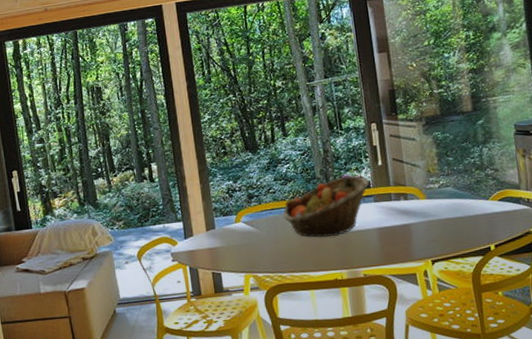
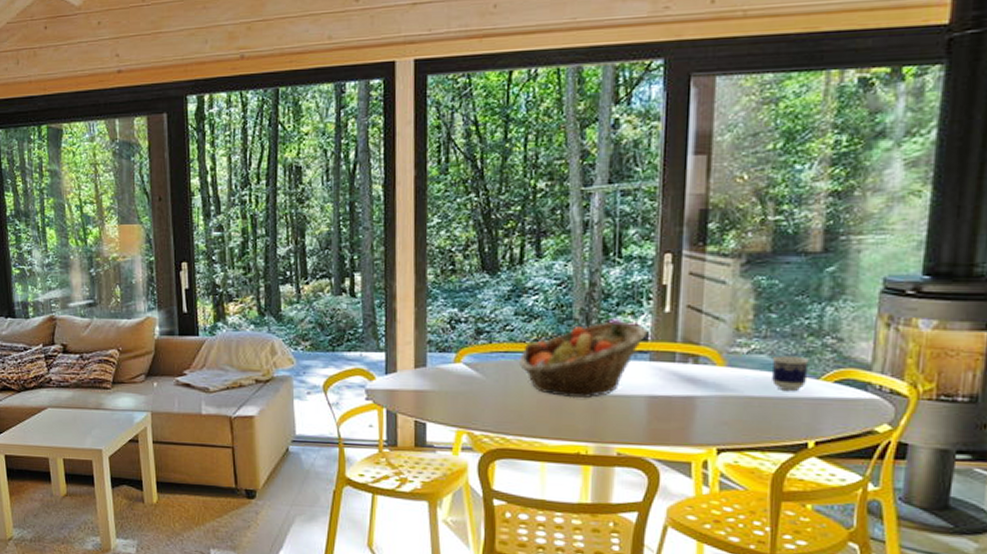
cup: none [455,185,481,211] -> present [772,355,809,391]

